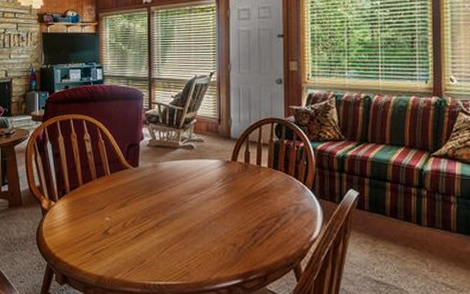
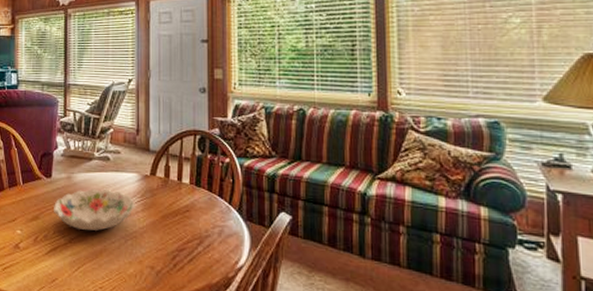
decorative bowl: none [141,175,218,215] -> present [54,188,135,231]

